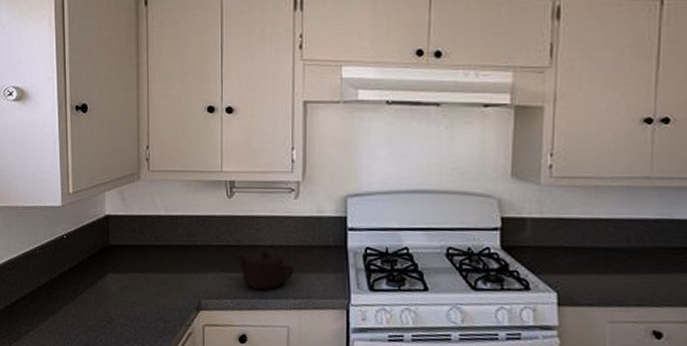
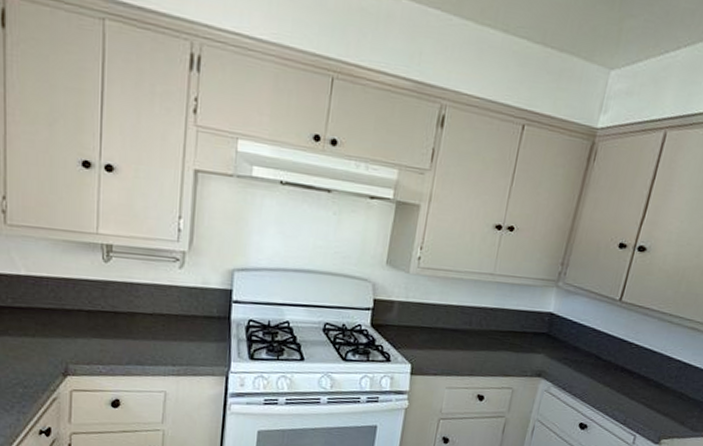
teapot: present [235,250,293,291] -> none [111,317,174,358]

